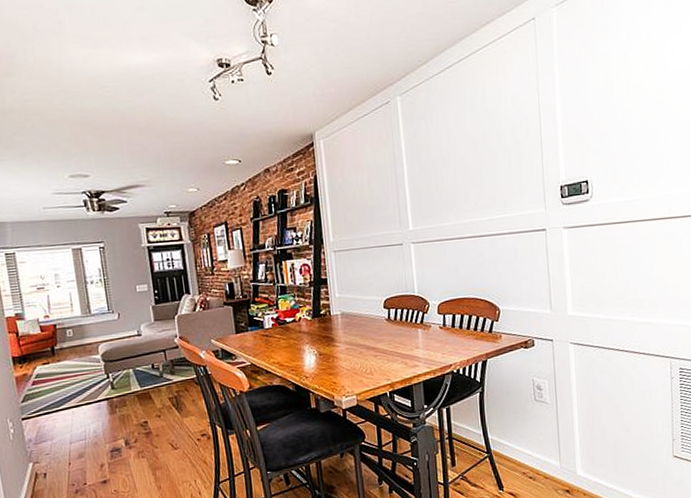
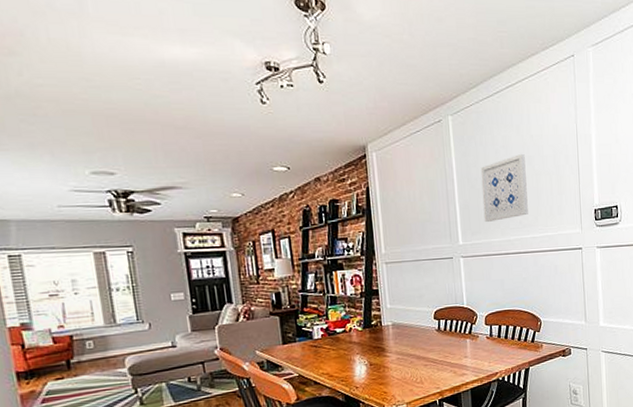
wall art: none [431,130,484,205] -> present [480,153,528,222]

